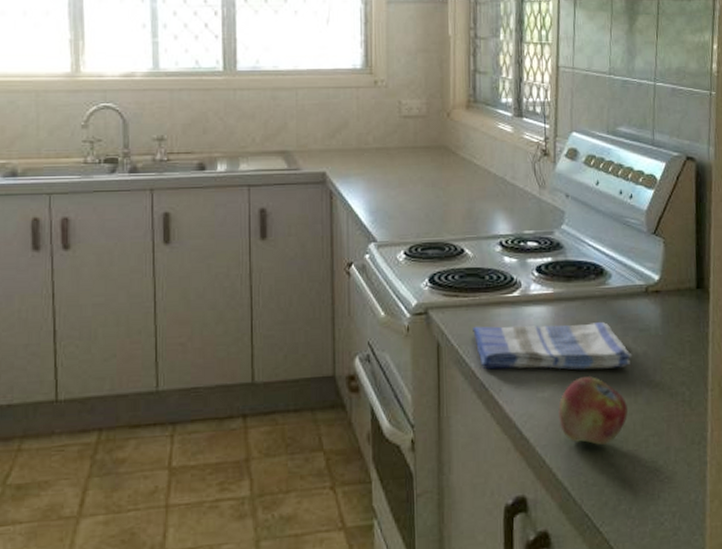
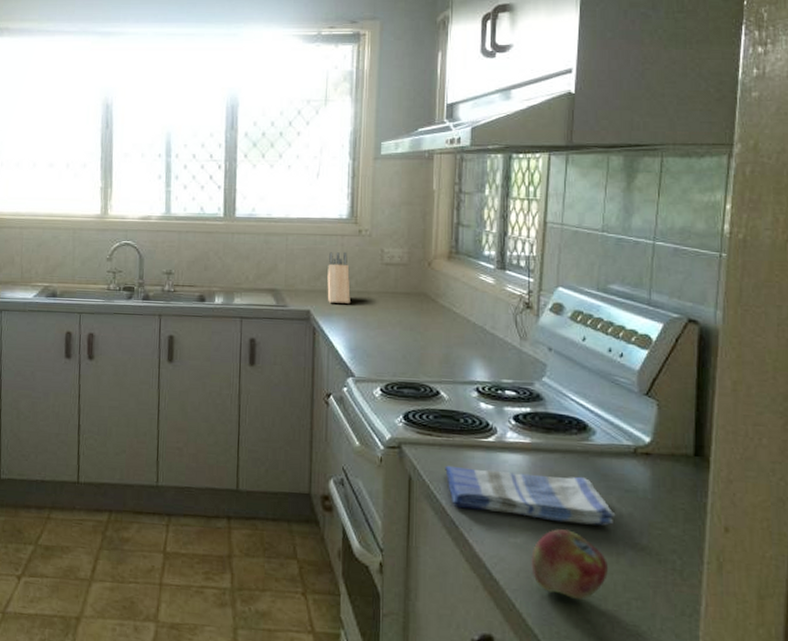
knife block: none [343,105,369,162] -> present [327,251,351,304]

